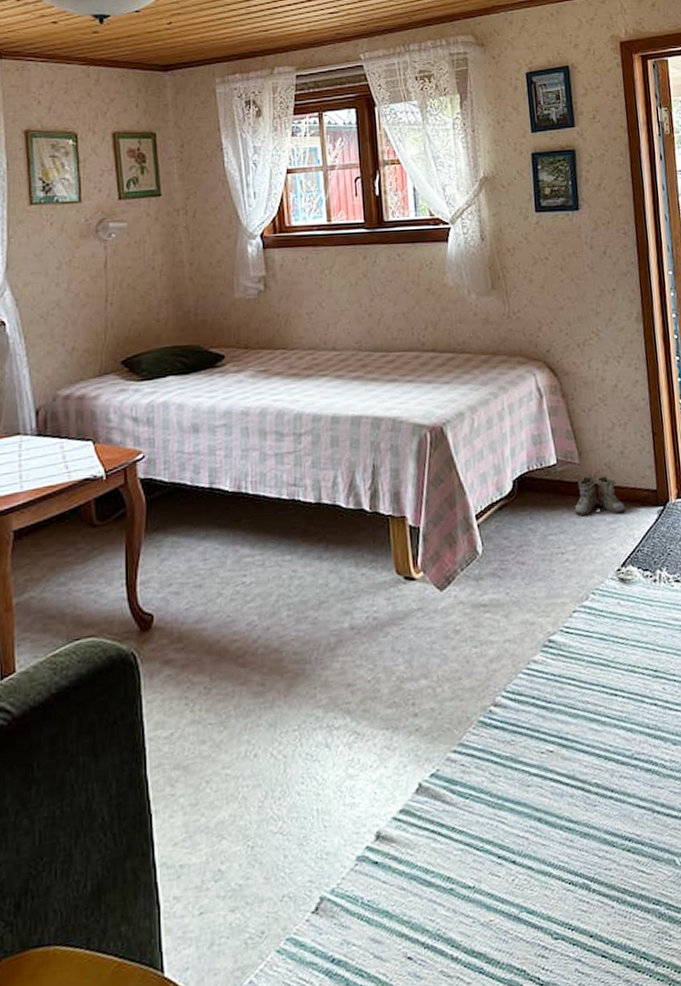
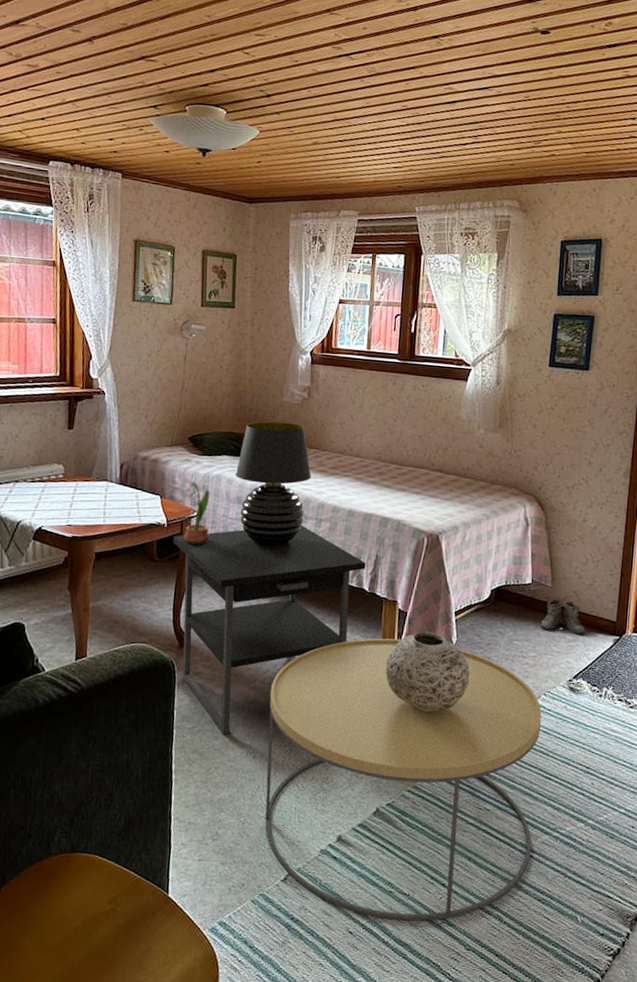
nightstand: none [115,445,363,735] -> present [173,525,366,735]
potted flower: none [124,414,163,495] -> present [184,481,210,544]
table lamp: none [187,322,281,481] -> present [236,421,311,547]
coffee table: none [265,559,610,929] -> present [265,638,542,921]
vase: none [403,545,505,647] -> present [385,631,470,713]

